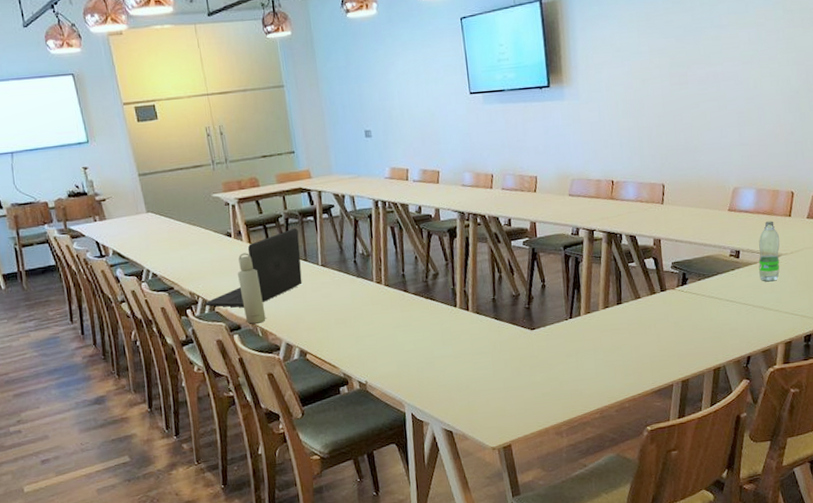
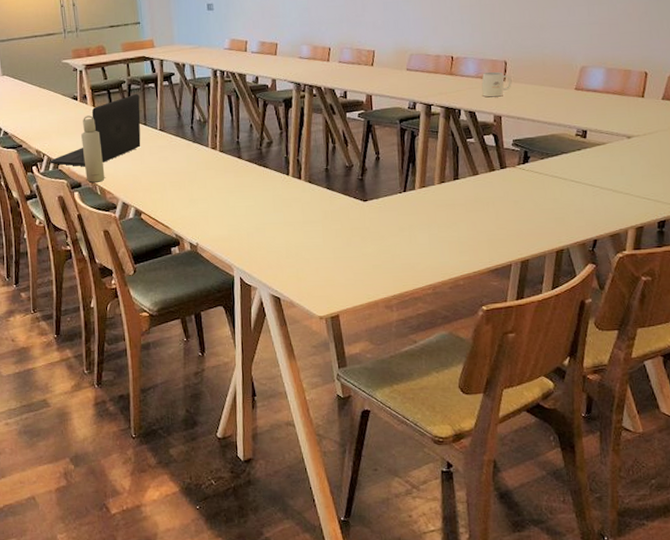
mug: none [641,195,670,221] -> present [481,71,512,98]
bottle: present [758,221,780,282] -> none [607,101,632,164]

